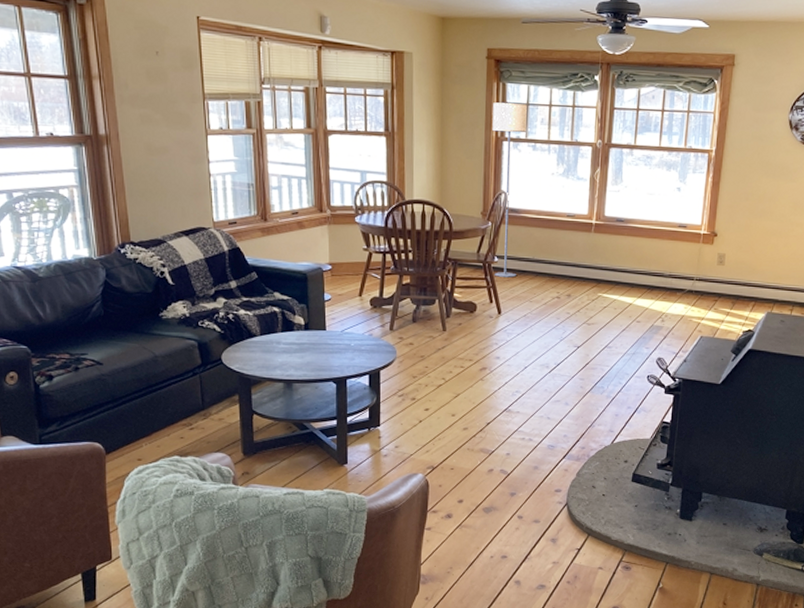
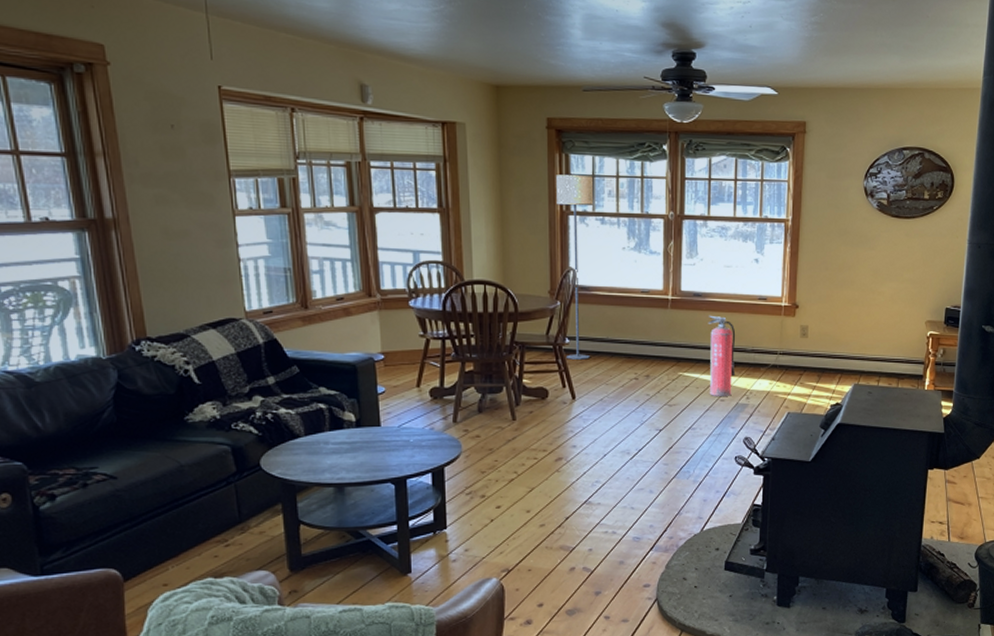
fire extinguisher: none [626,240,655,318] -> present [708,315,736,396]

